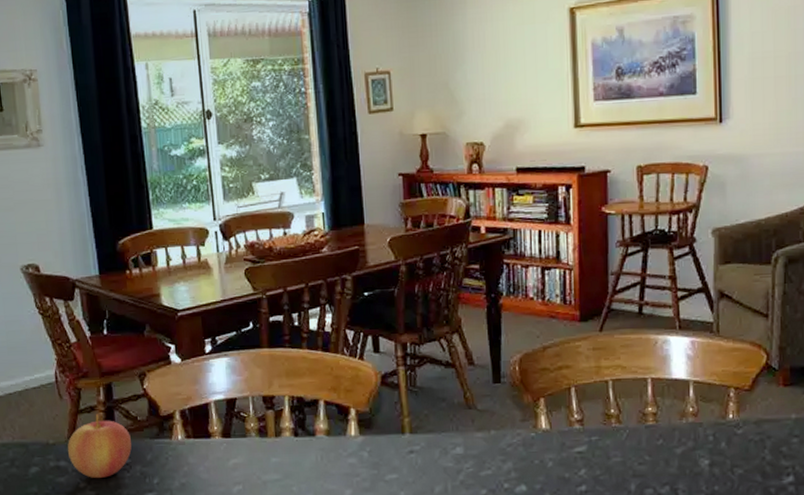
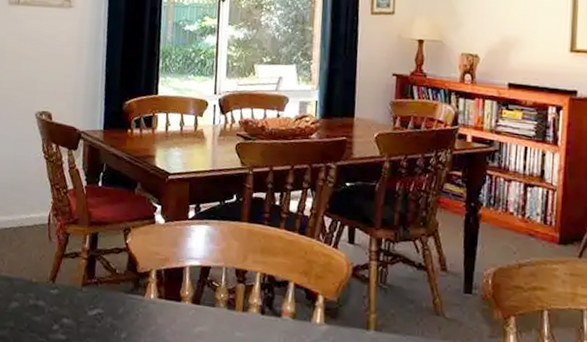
apple: present [67,414,132,478] -> none [47,261,107,324]

